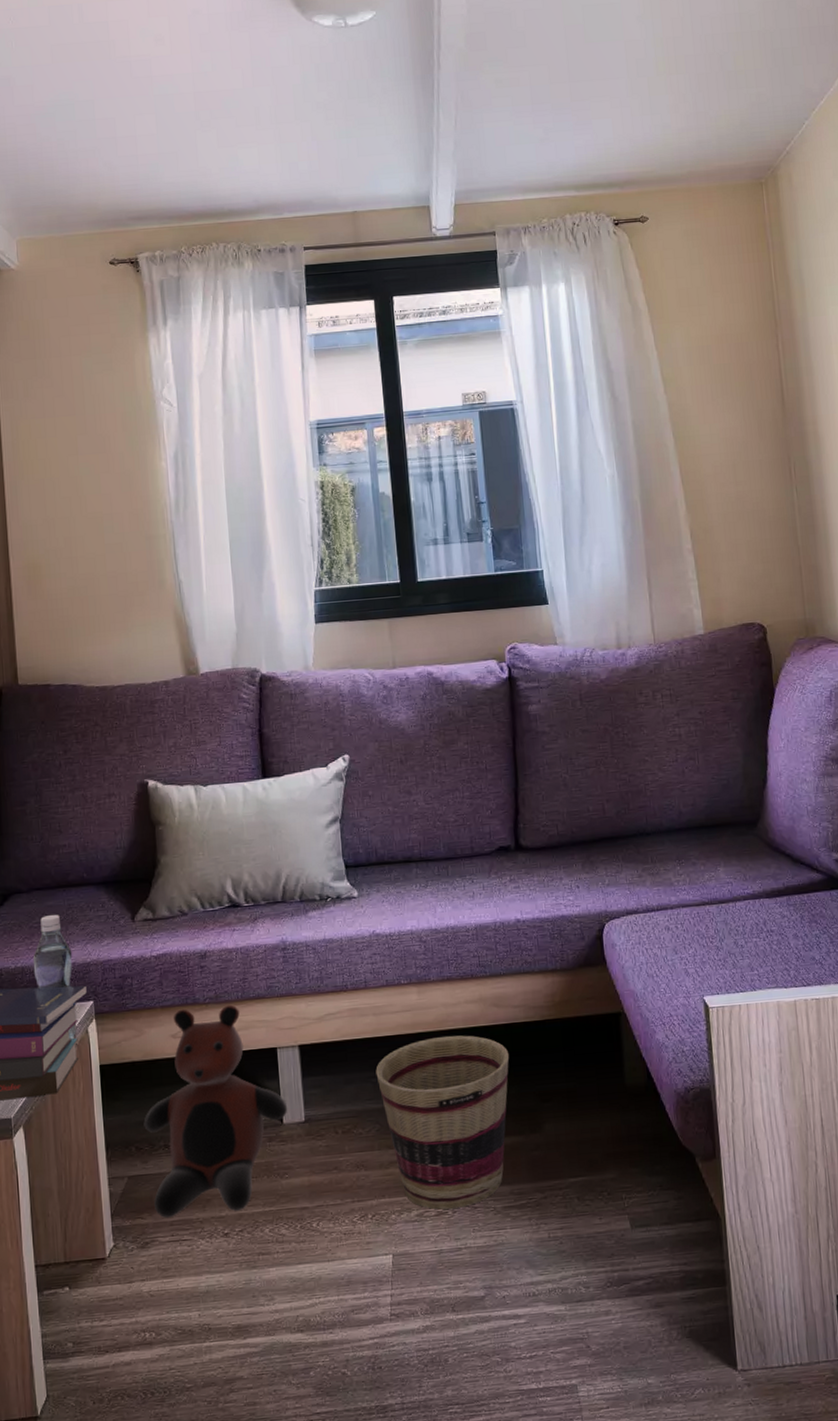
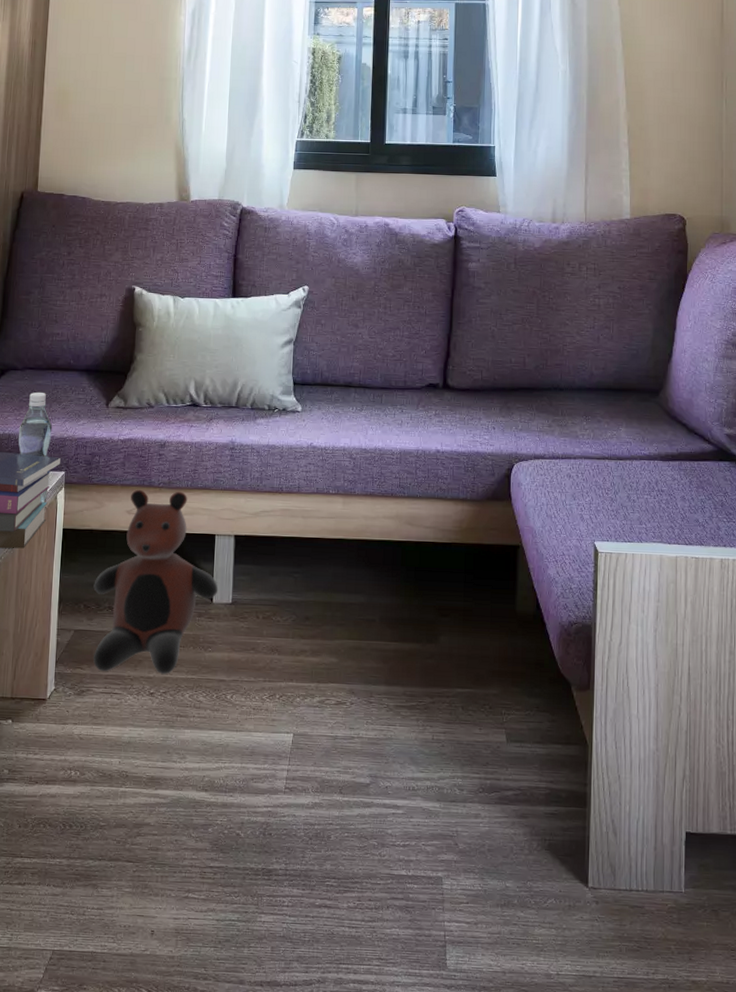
basket: present [376,1035,510,1210] -> none [298,545,417,701]

